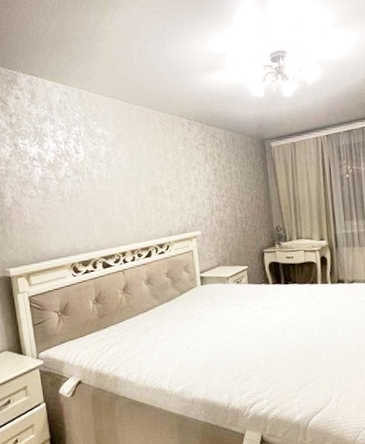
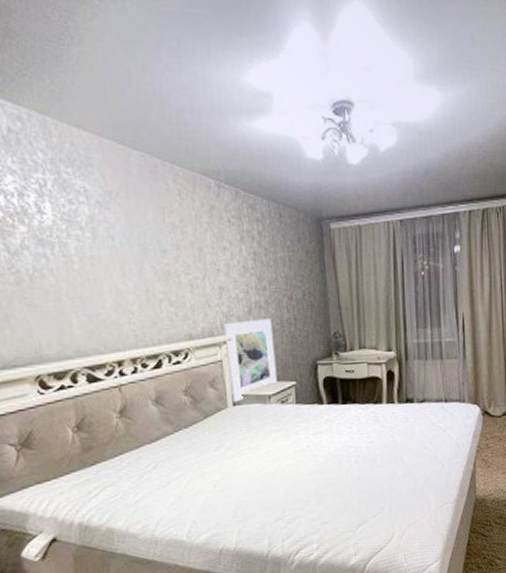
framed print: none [193,218,234,283] -> present [223,319,277,403]

